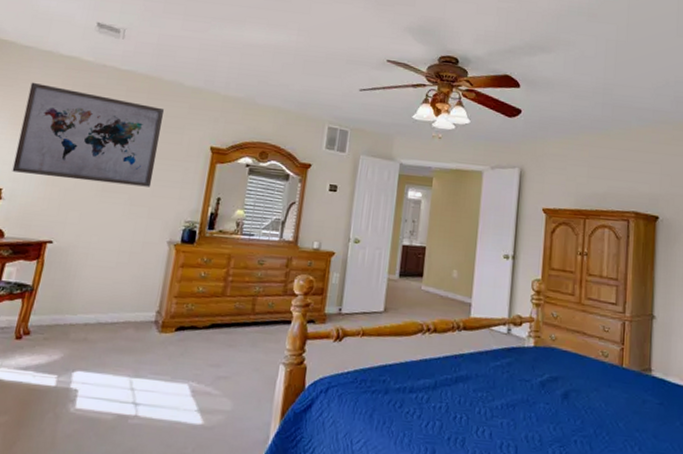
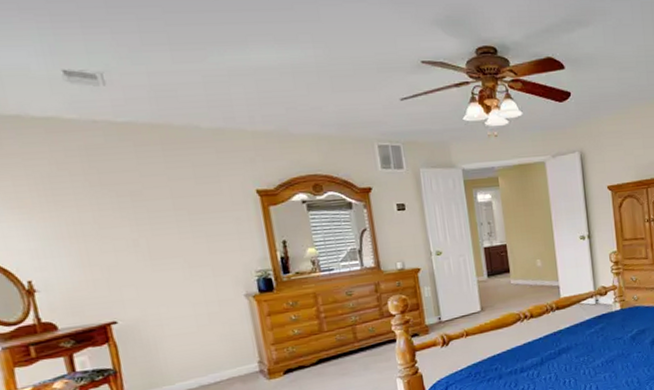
wall art: present [12,82,165,187] -> none [10,155,205,261]

